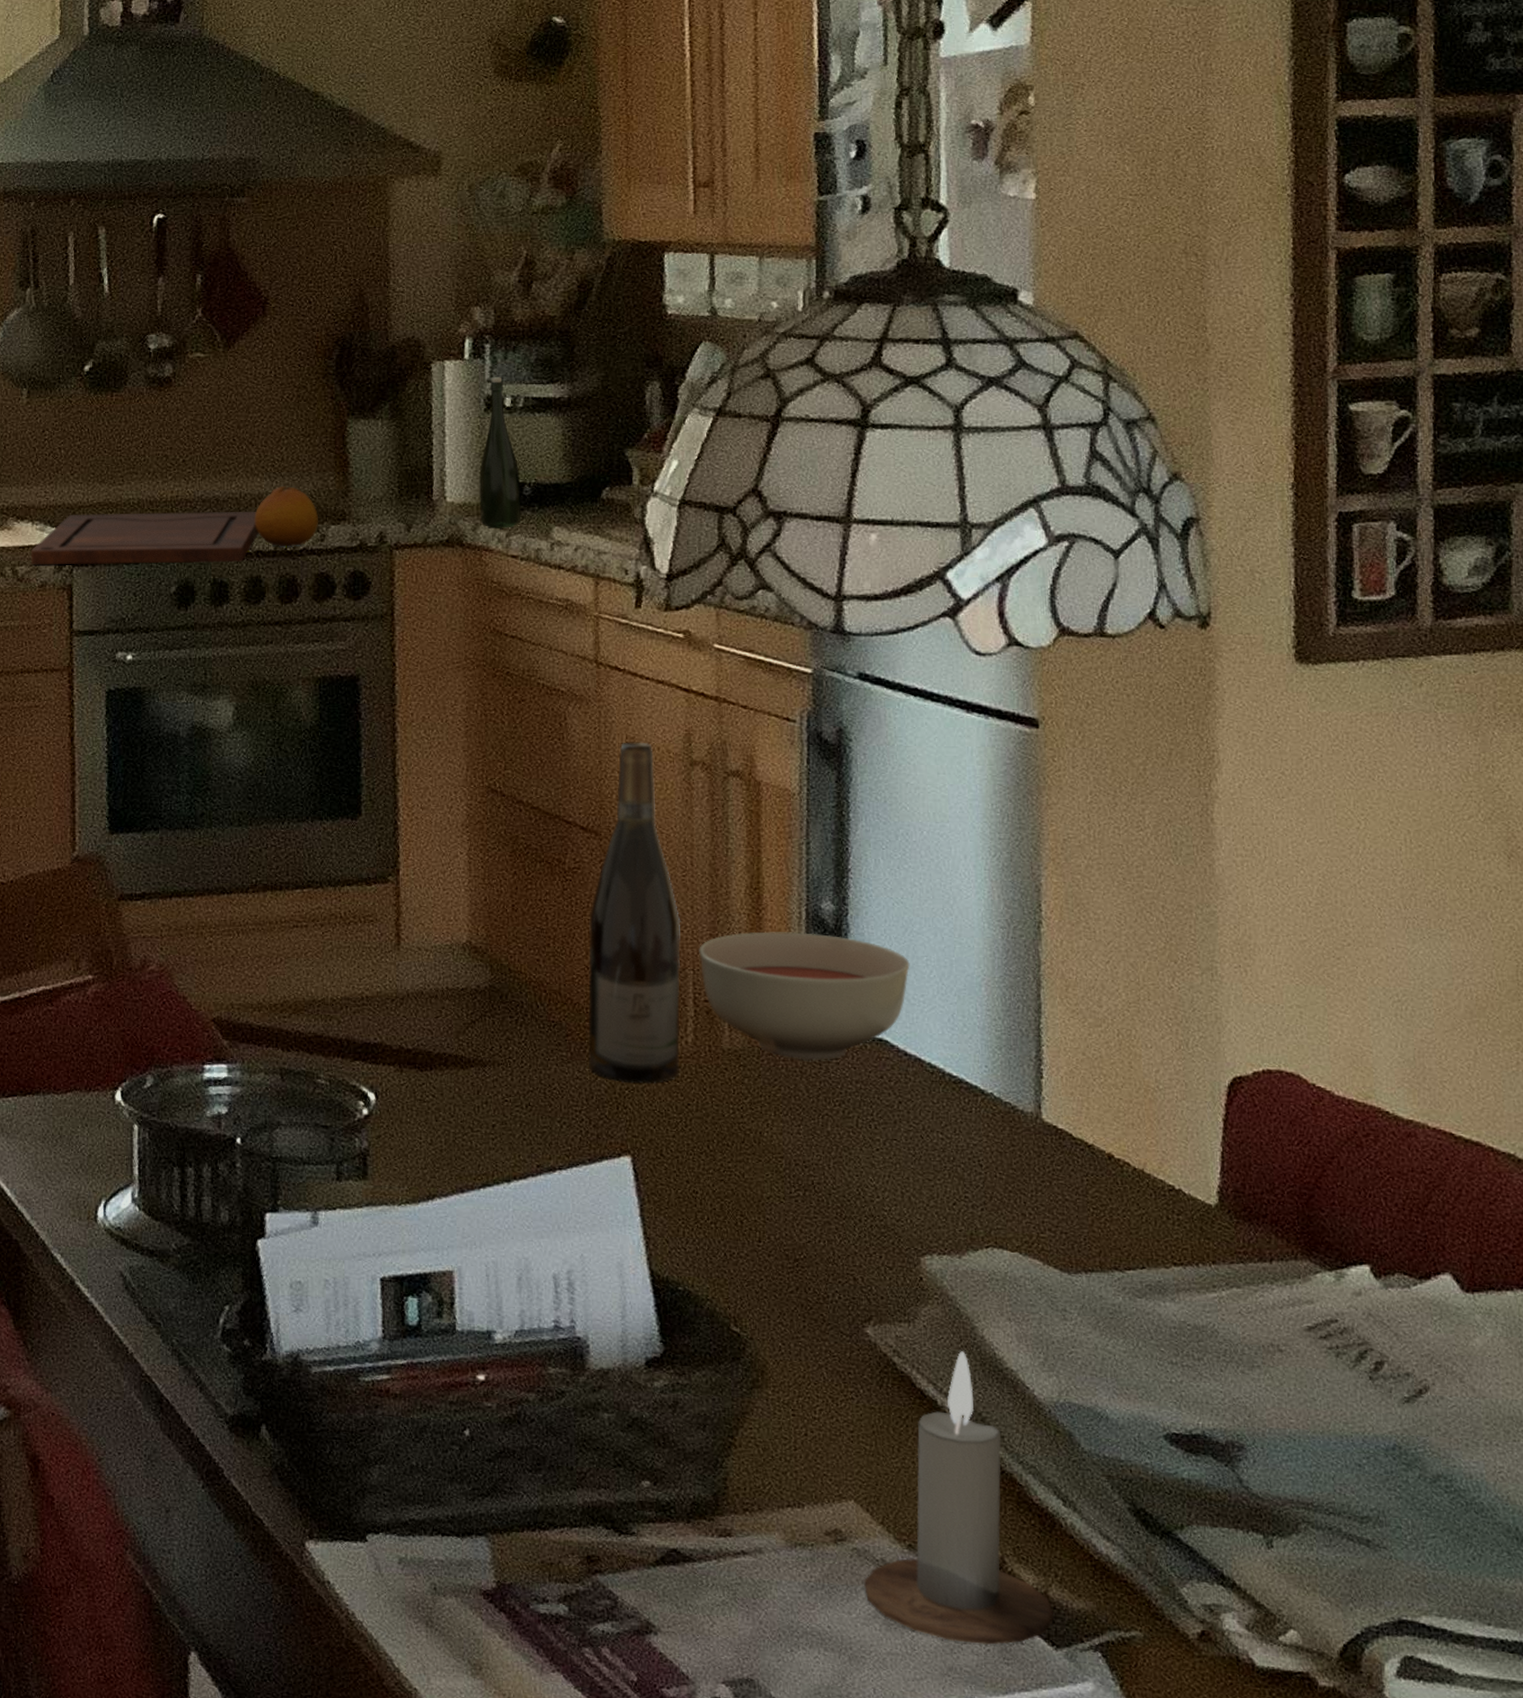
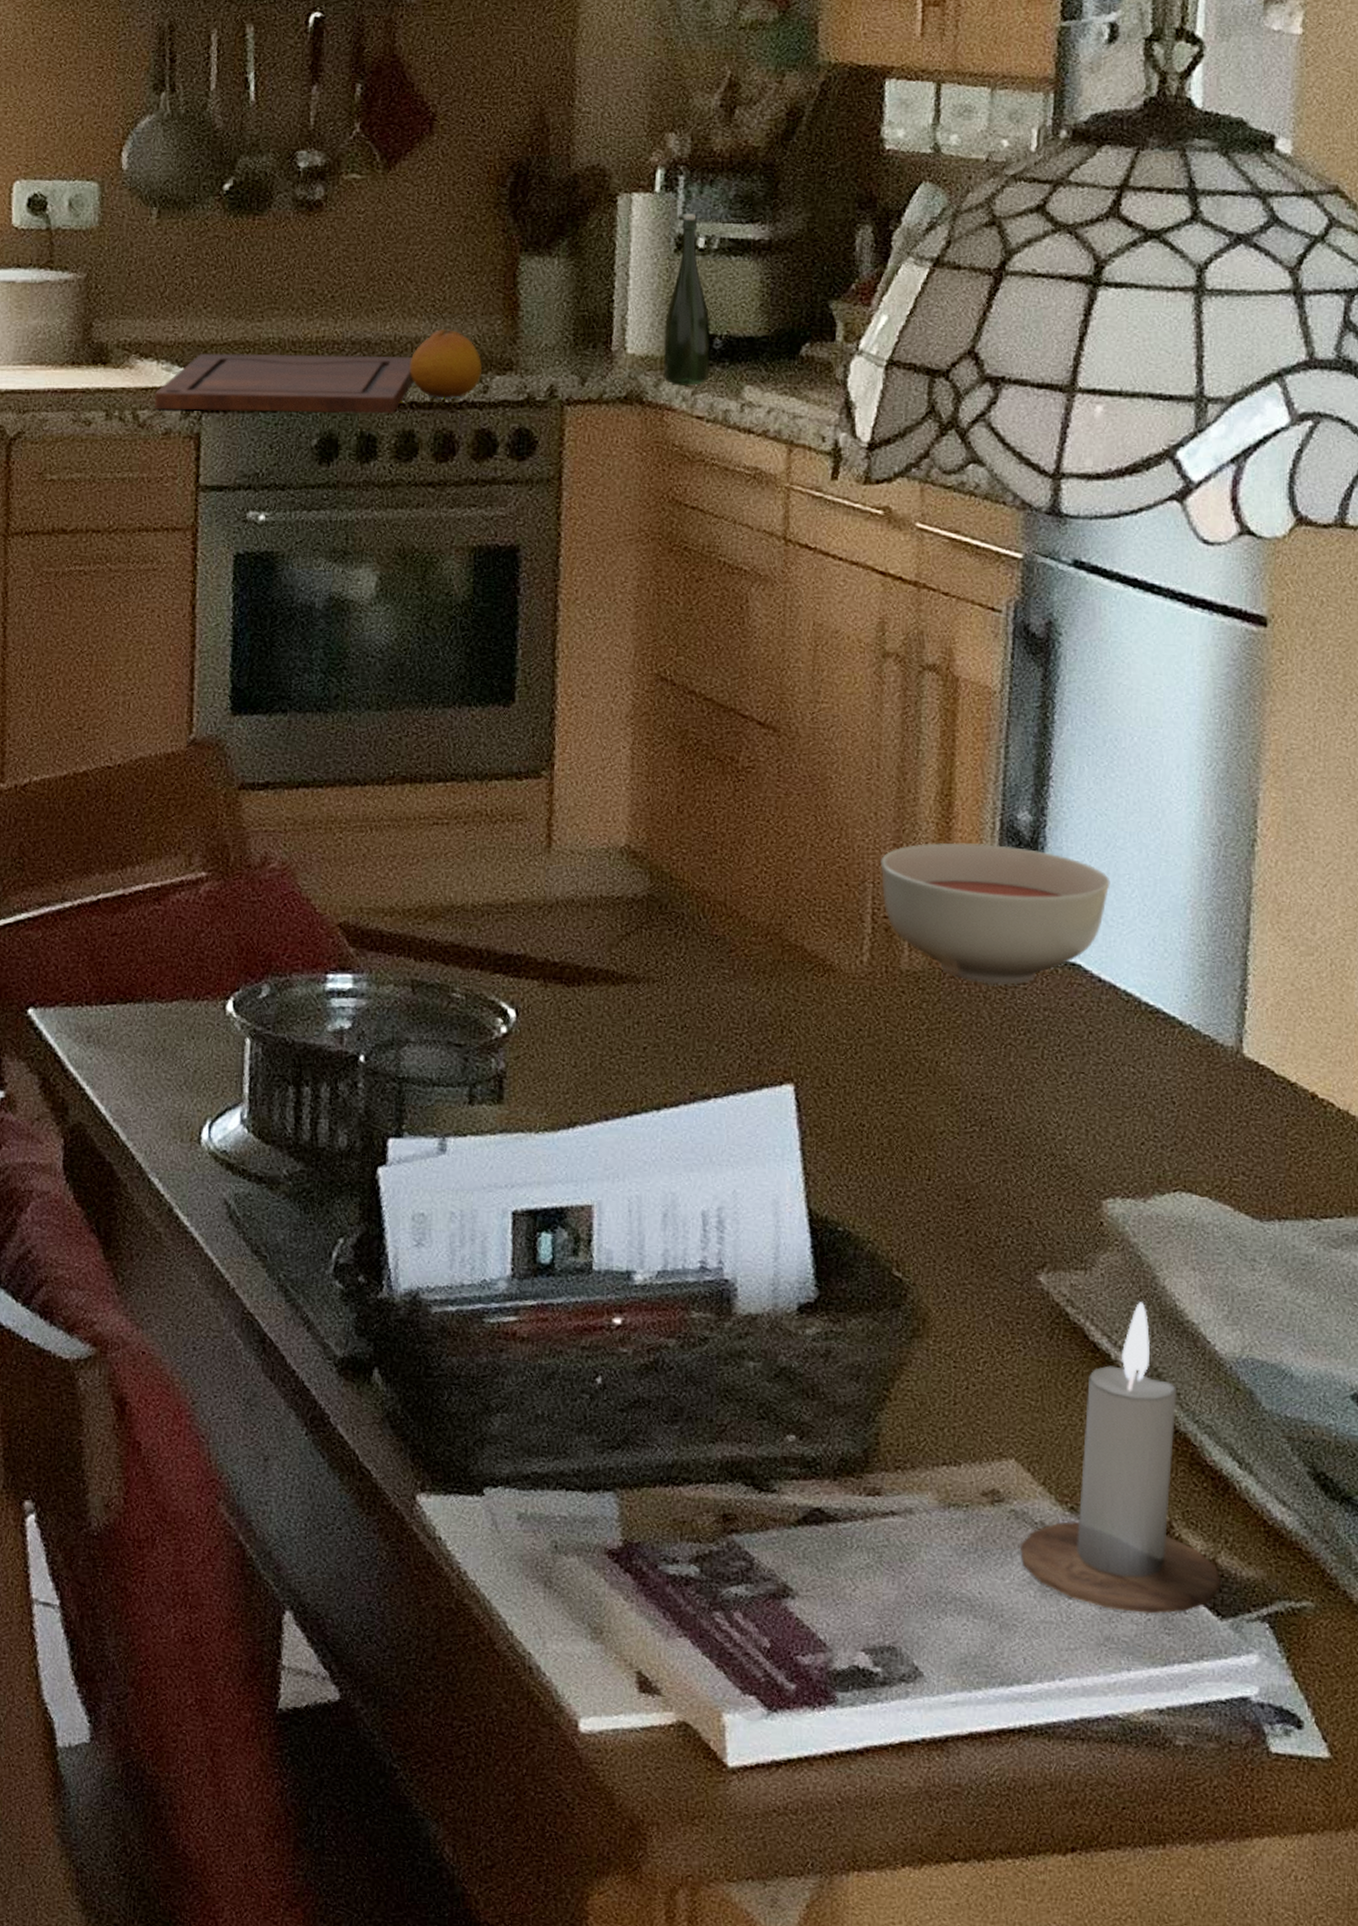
wine bottle: present [588,742,681,1083] -> none [752,628,863,1005]

